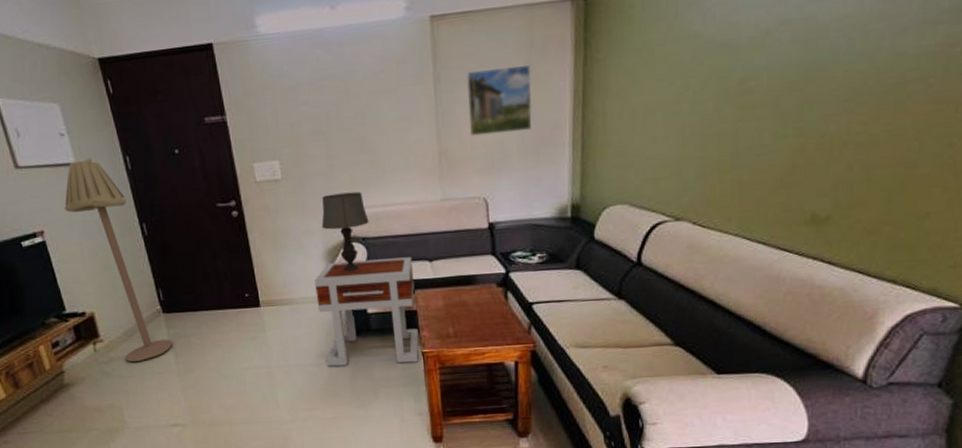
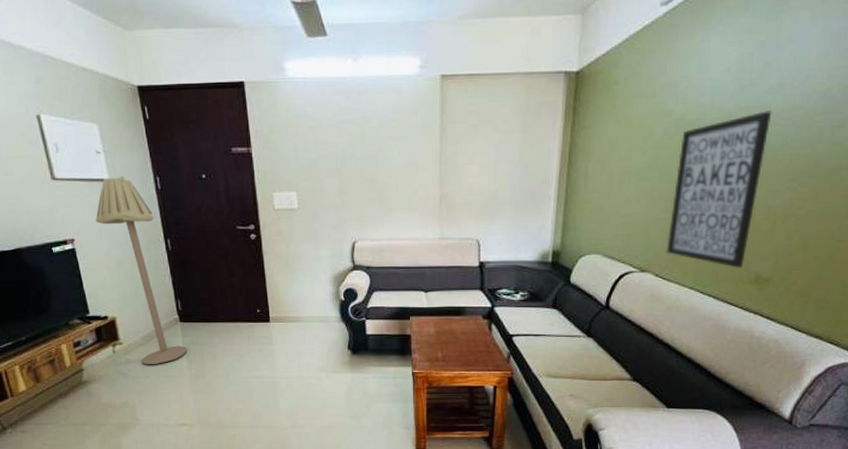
side table: present [314,257,419,367] -> none [321,286,410,381]
table lamp: present [322,191,369,272] -> none [331,225,374,296]
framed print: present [465,64,532,137] -> none [468,125,526,184]
wall art: none [704,22,819,209] -> present [666,111,772,269]

